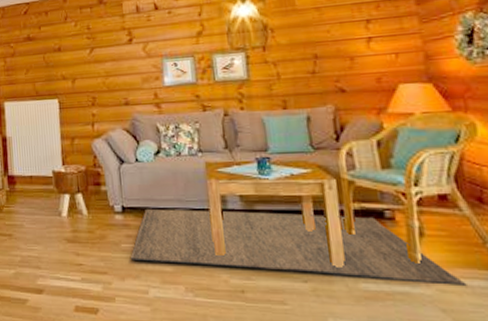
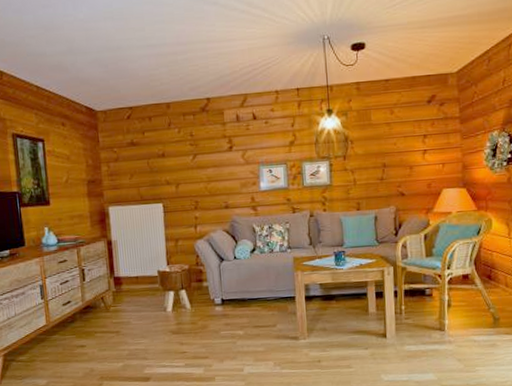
rug: present [131,209,467,286] -> none [229,295,475,345]

